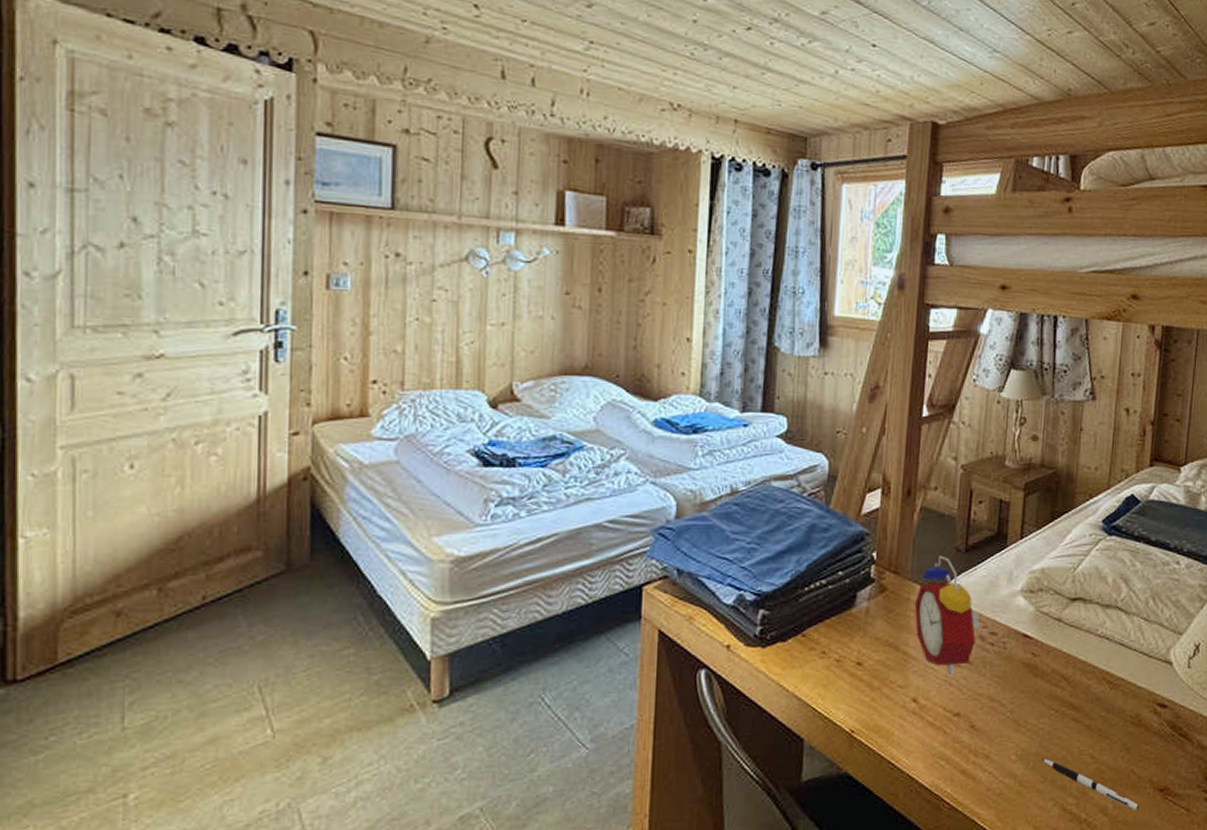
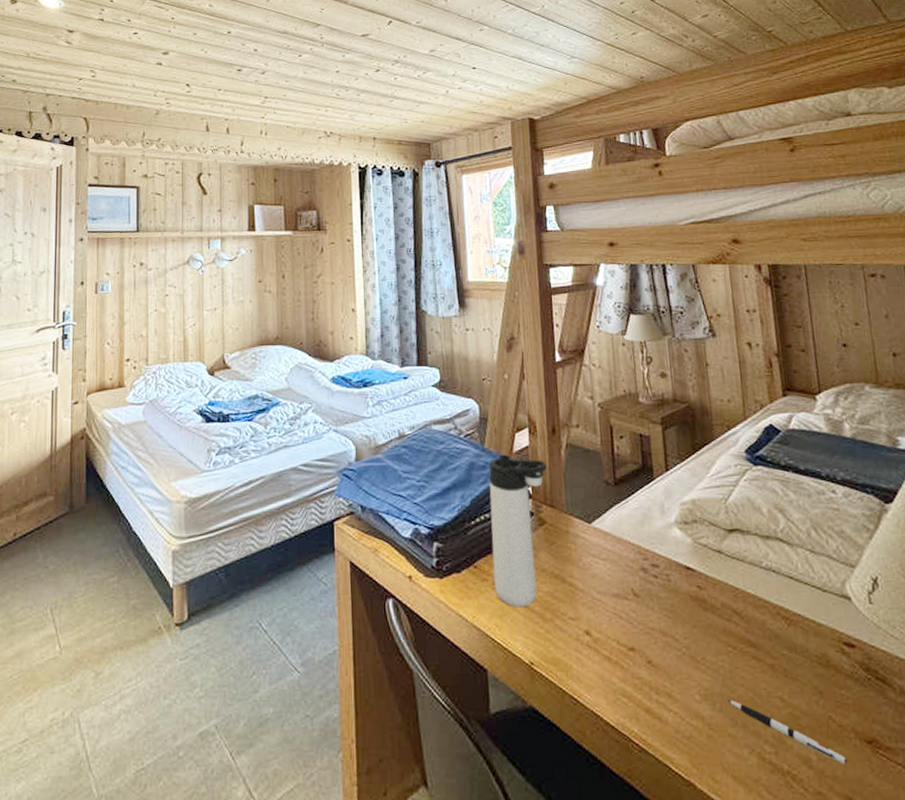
thermos bottle: none [822,516,896,677] -> present [488,454,547,608]
alarm clock: present [914,556,982,675] -> none [573,489,642,608]

